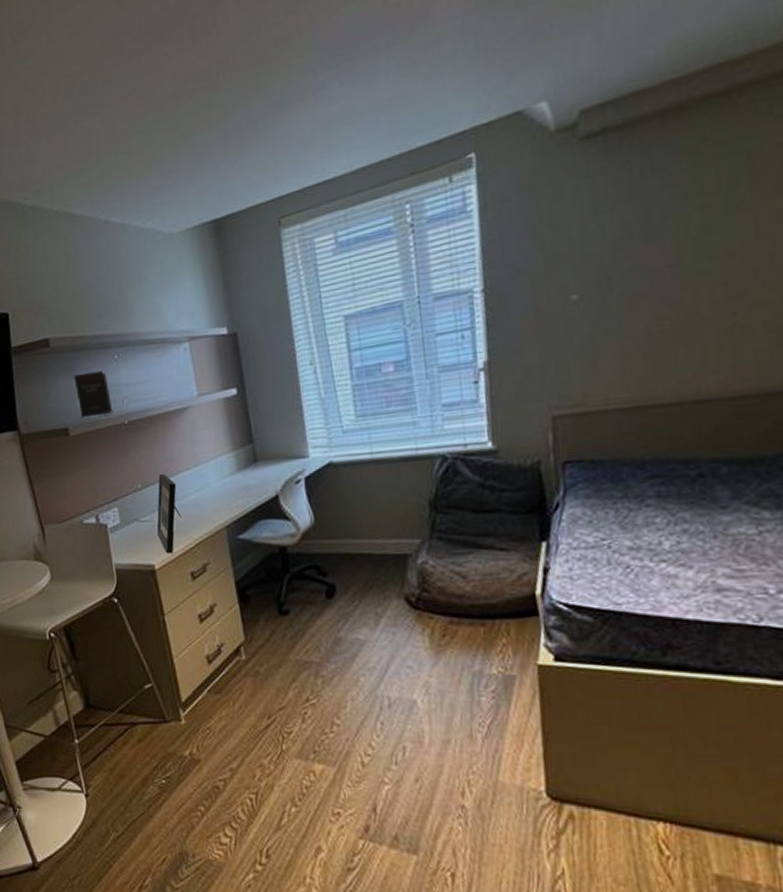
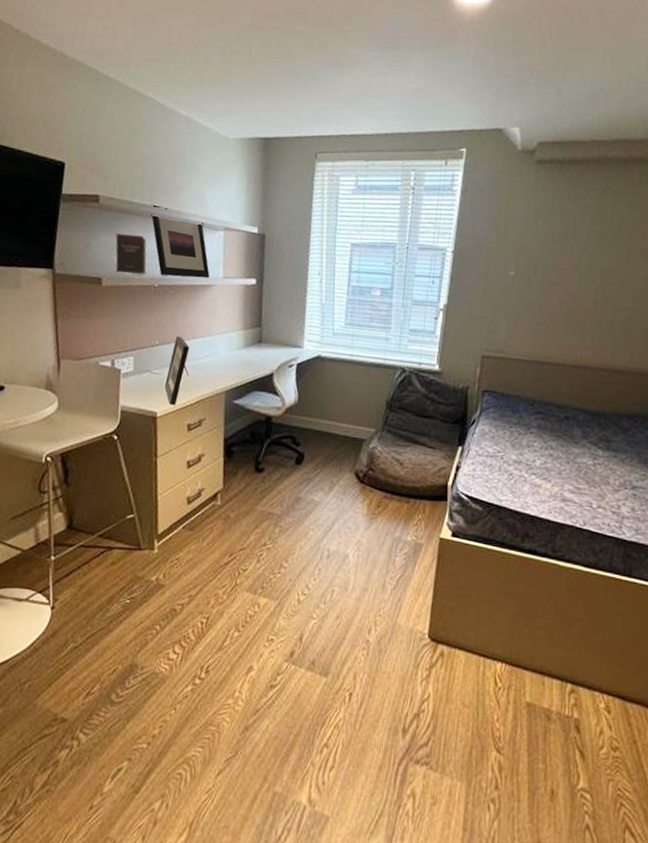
picture frame: none [104,332,183,409] -> present [151,204,210,279]

